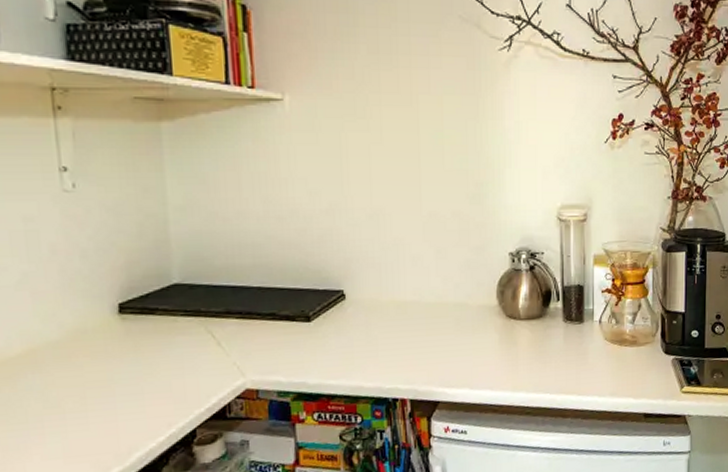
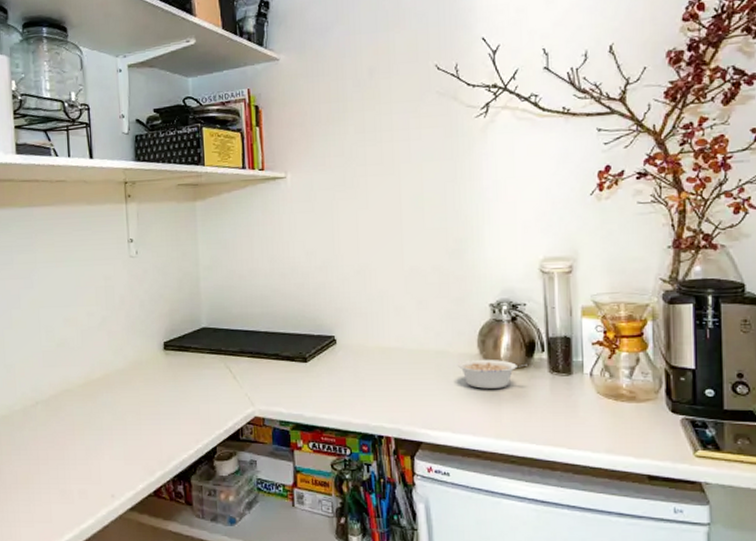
legume: none [476,310,544,341] -> present [457,359,527,389]

